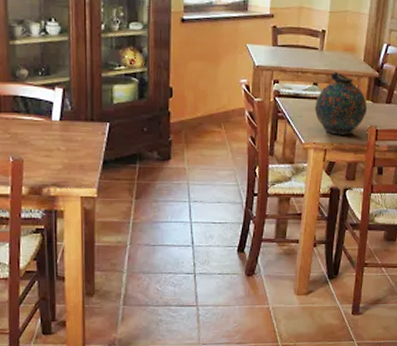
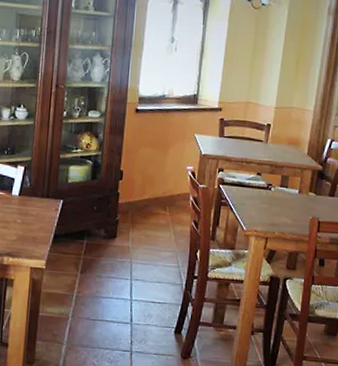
snuff bottle: present [314,71,368,135] -> none [257,163,310,225]

